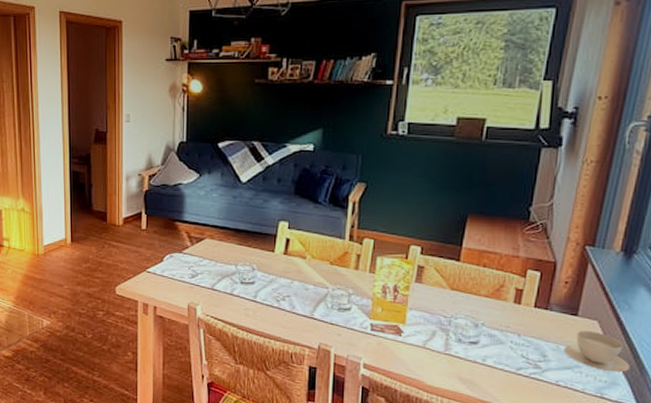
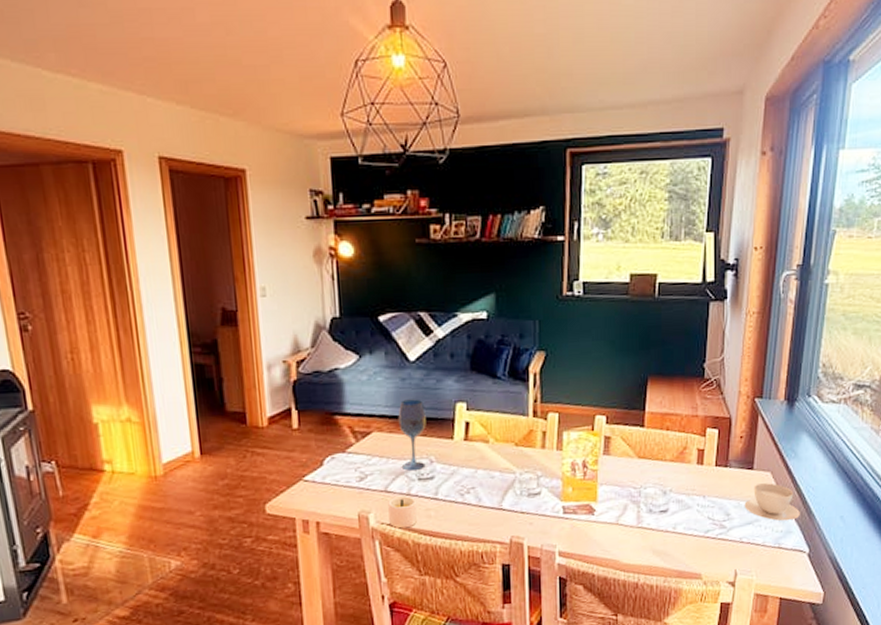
candle: none [213,295,237,323] -> present [388,496,417,529]
wineglass: none [228,214,252,276] -> present [398,399,426,472]

